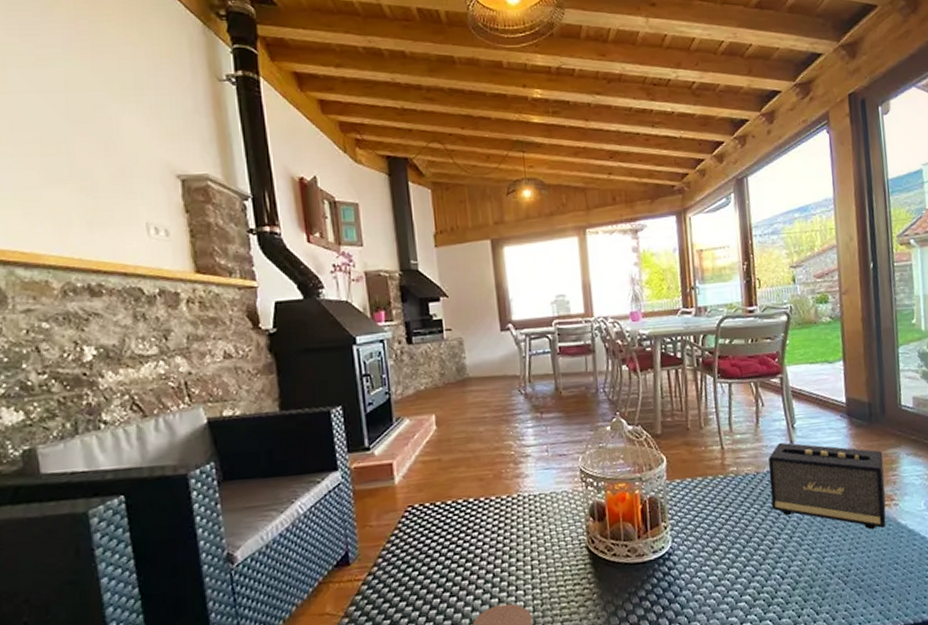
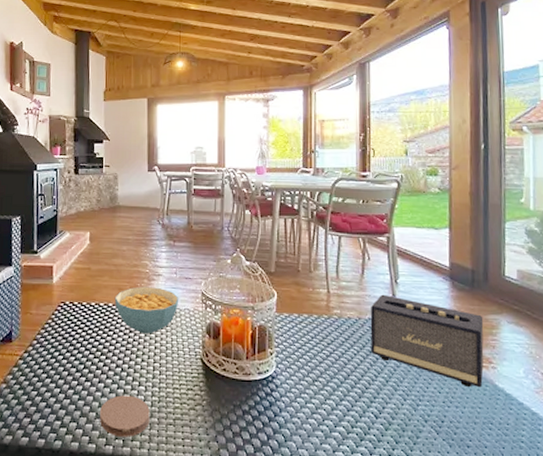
cereal bowl: none [475,471,555,529] -> present [114,286,179,334]

